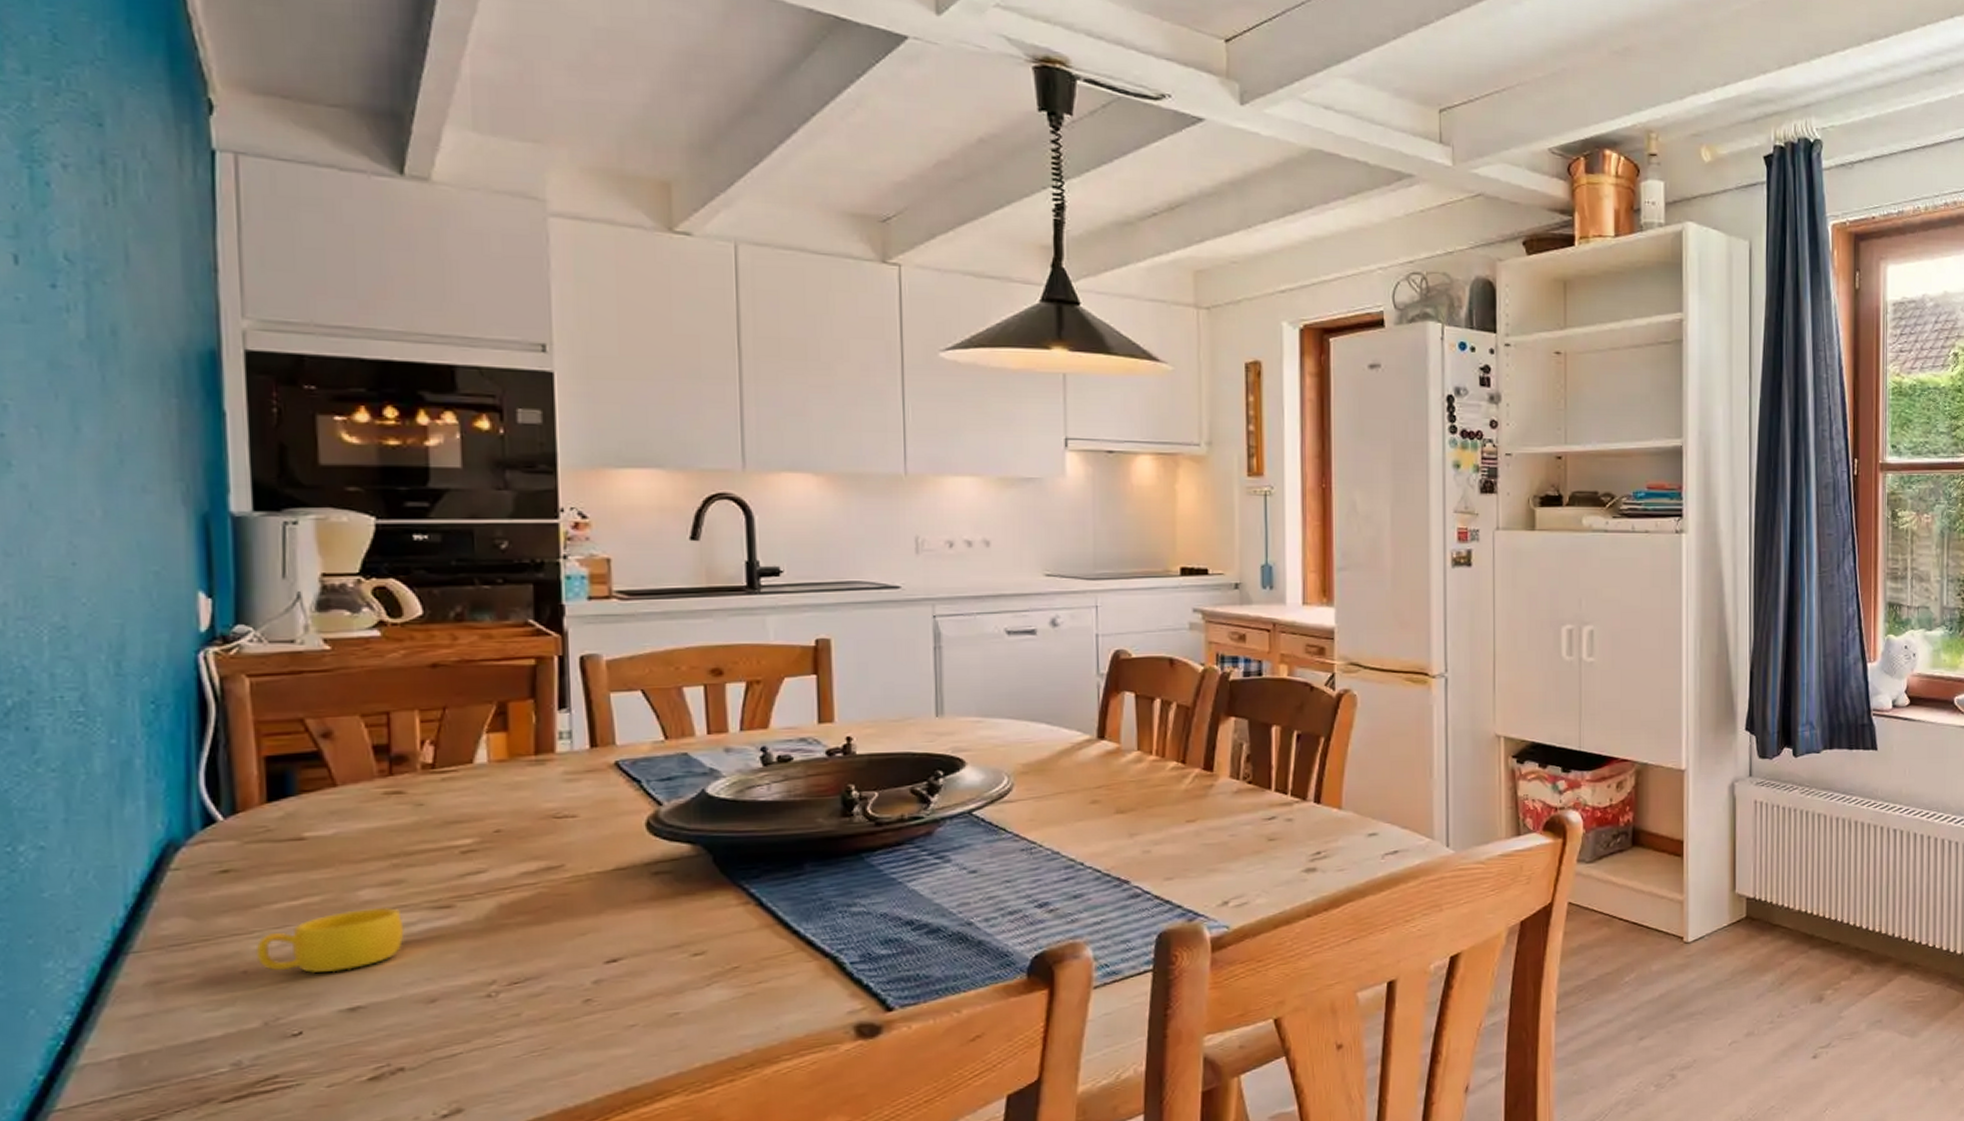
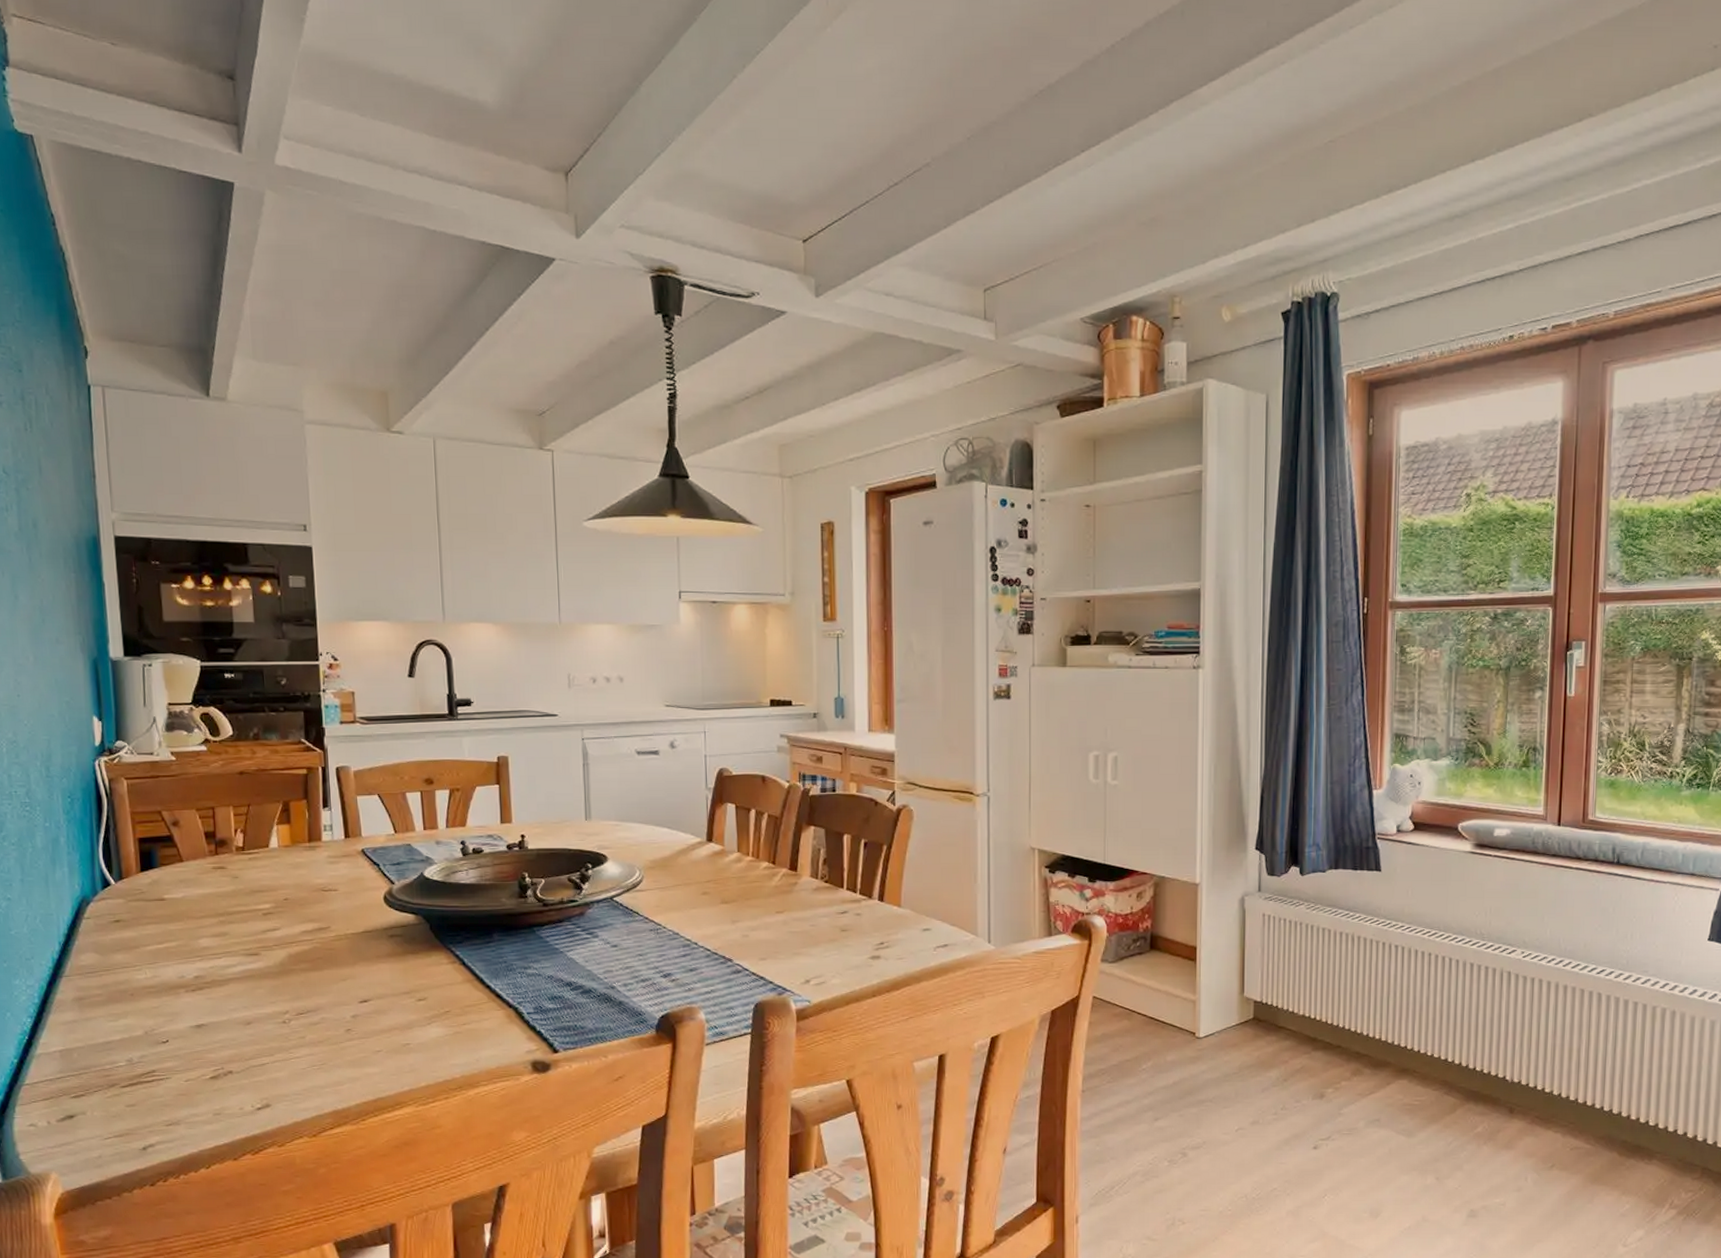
cup: present [255,907,405,974] -> none [138,952,229,999]

